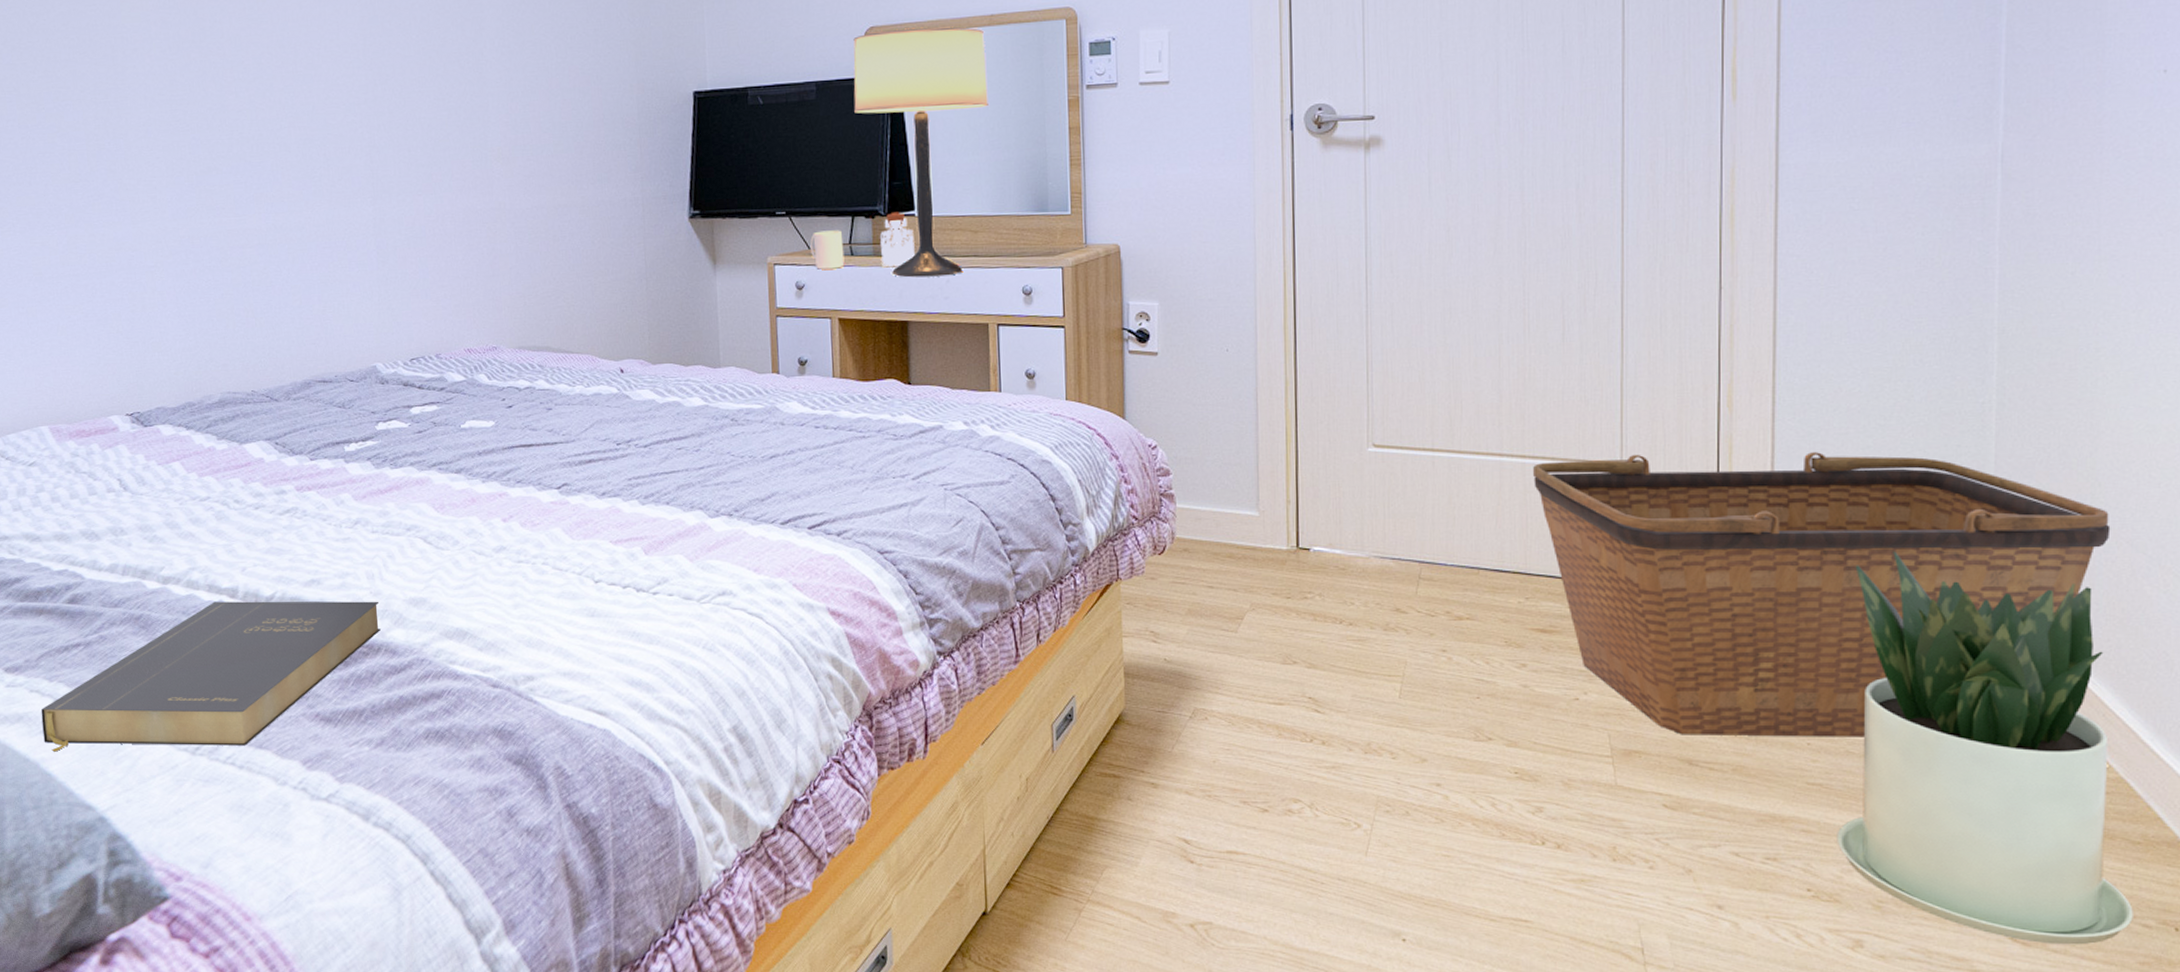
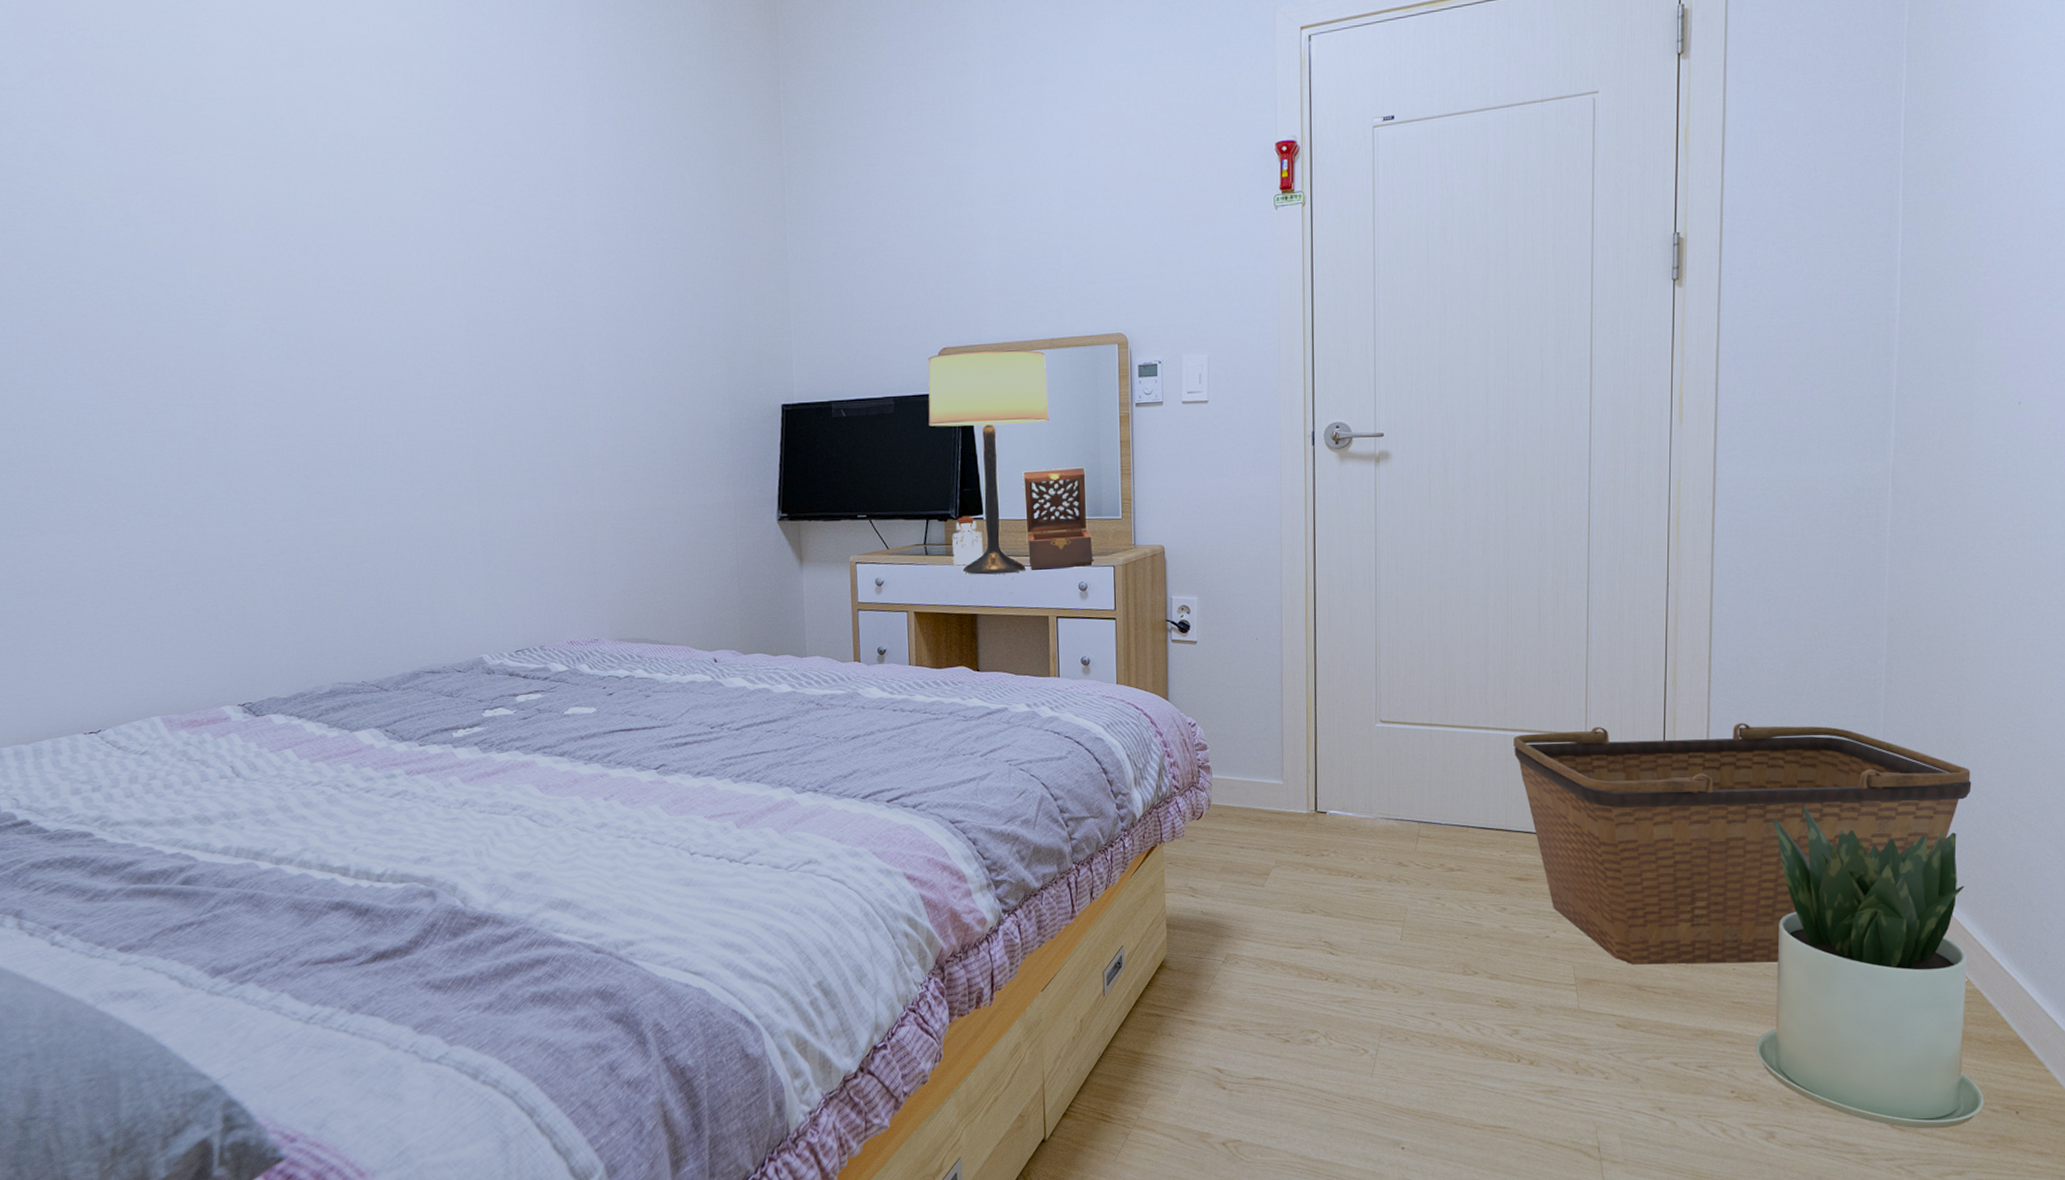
book: present [41,601,381,752] -> none [155,876,488,1026]
cup: present [810,230,845,269] -> none [889,532,920,568]
jewelry box: none [960,158,1038,272] -> present [1023,468,1093,570]

